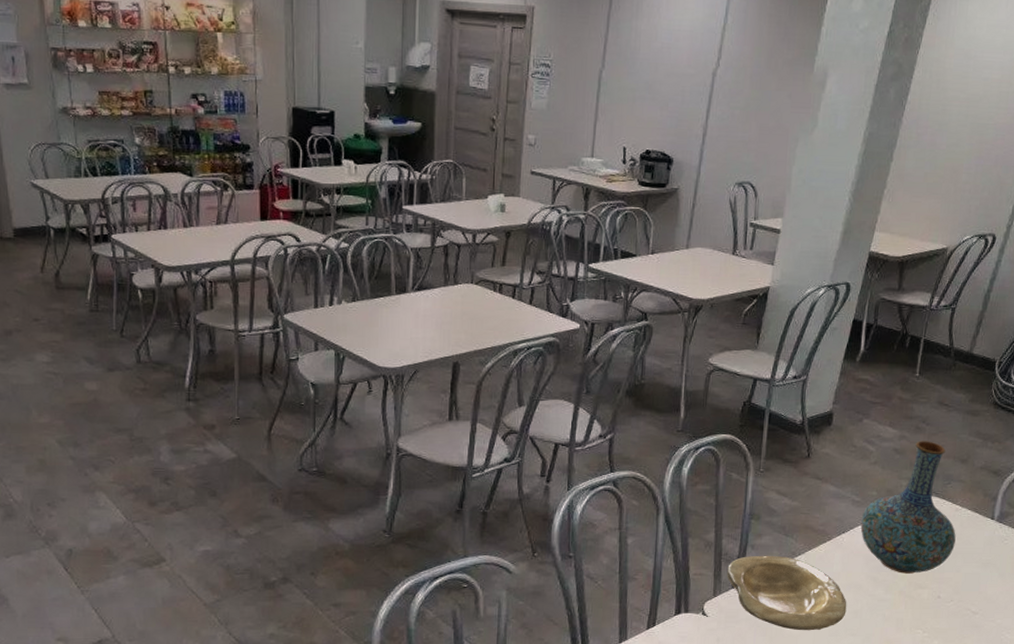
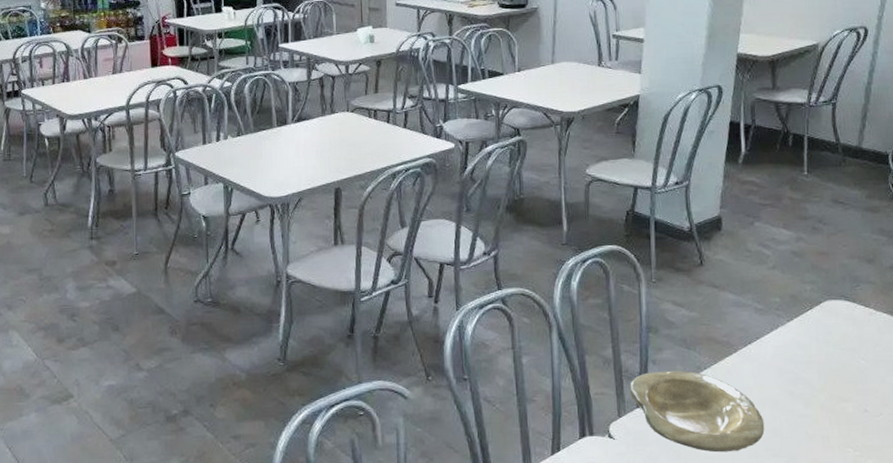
vase: present [860,441,956,574] -> none [767,241,875,386]

